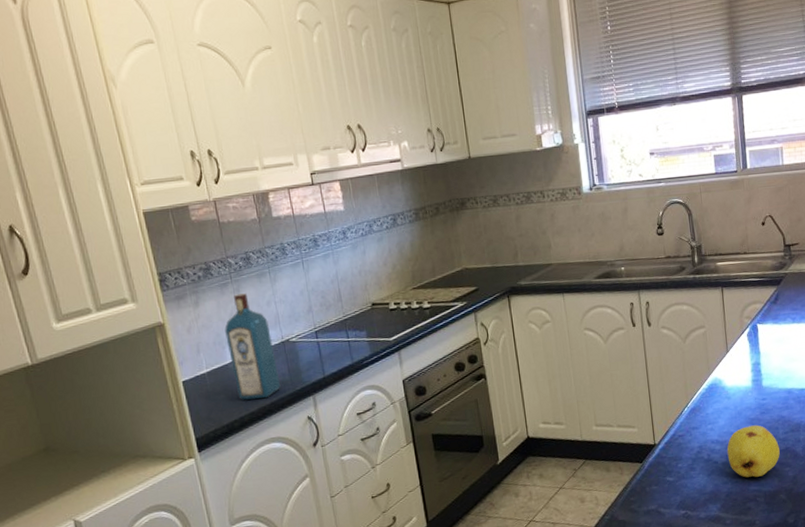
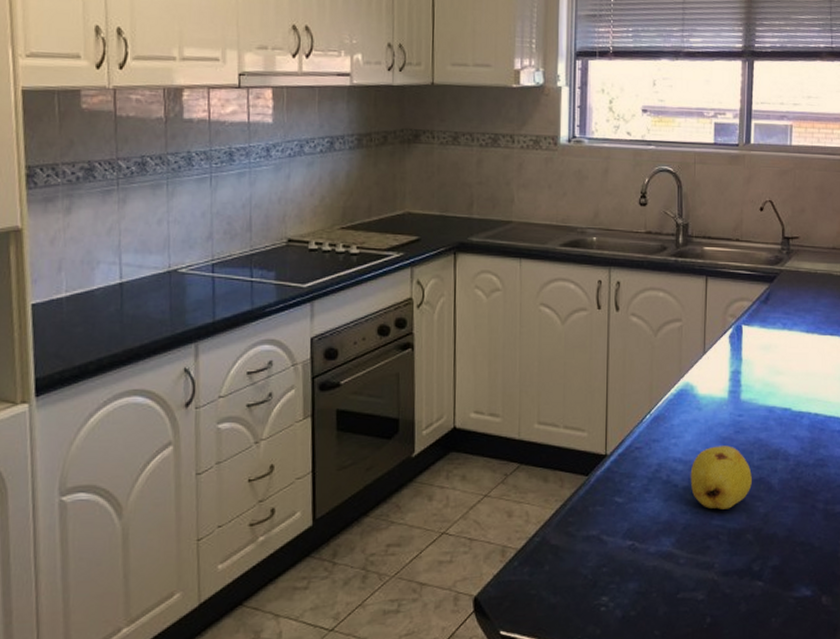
liquor: present [224,293,281,400] -> none [98,205,158,339]

